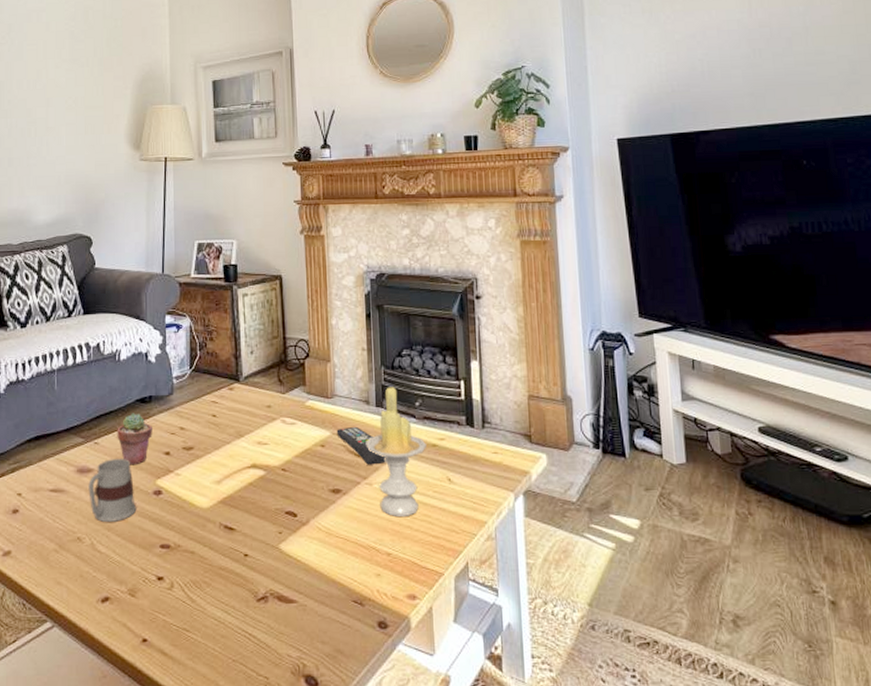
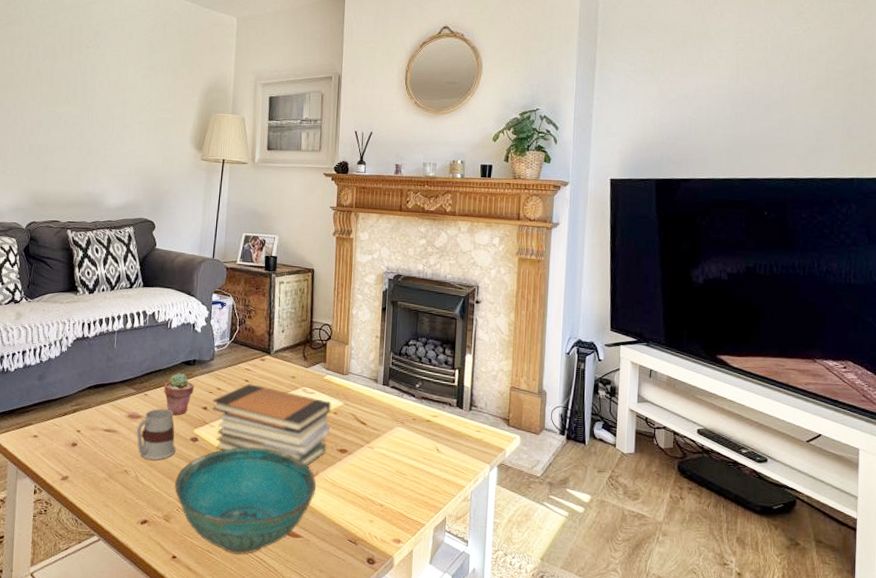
bowl: none [139,495,309,632] -> present [175,447,317,556]
book stack: none [175,419,317,513] -> present [212,384,331,466]
remote control: present [336,426,386,465] -> none [348,399,387,433]
candle: present [365,387,426,516] -> none [371,370,422,476]

